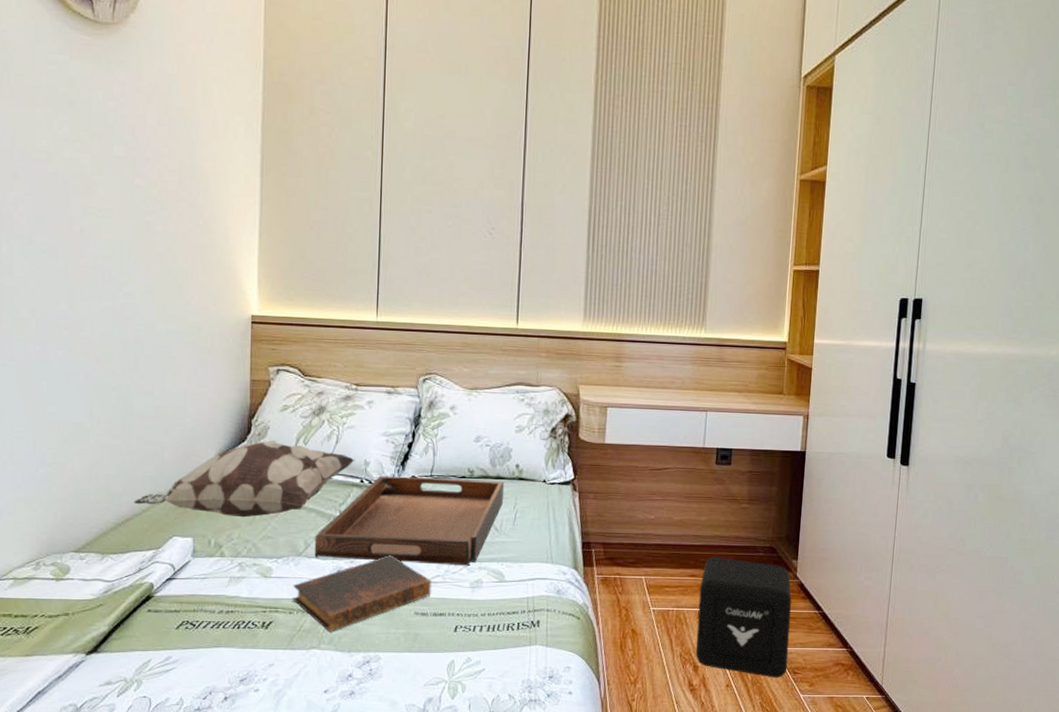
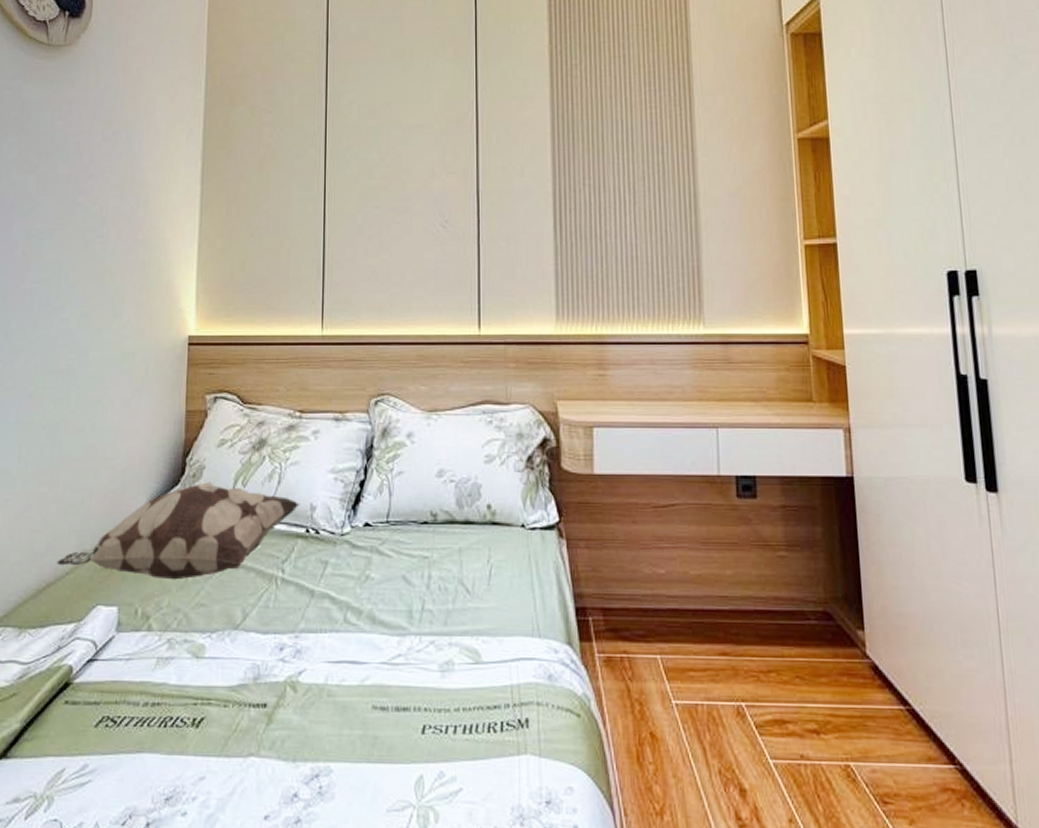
book: present [293,555,431,633] -> none [228,628,392,734]
serving tray: present [314,476,505,567] -> none [253,523,475,642]
air purifier: present [695,556,792,678] -> none [735,626,873,810]

